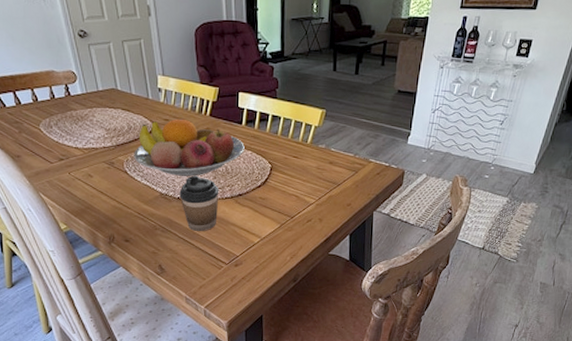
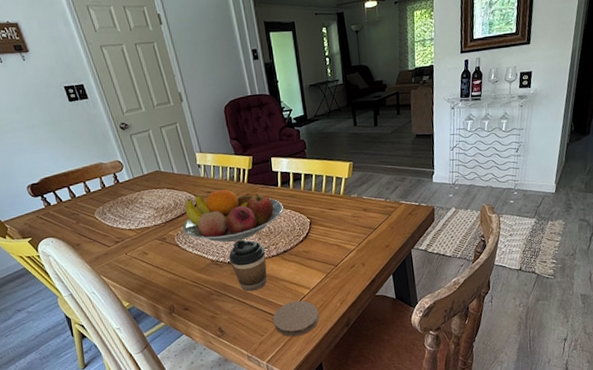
coaster: none [217,248,266,285] -> present [272,300,319,337]

